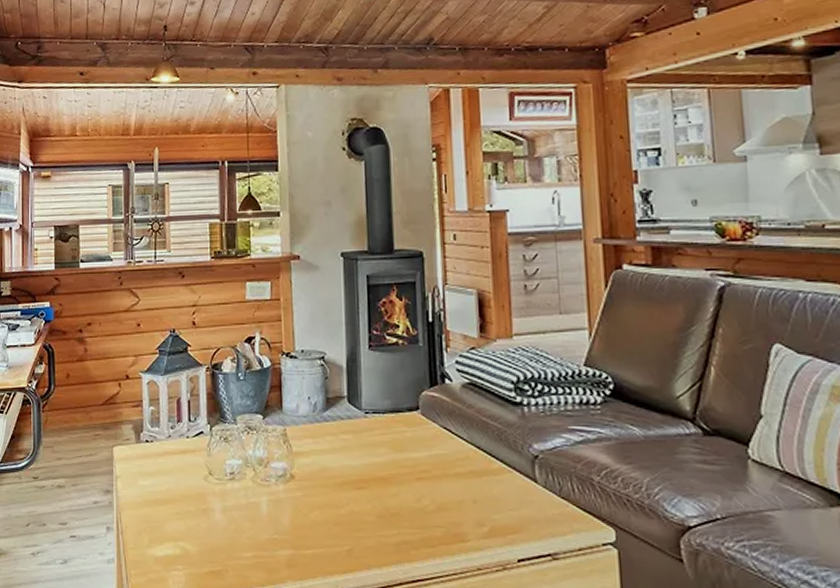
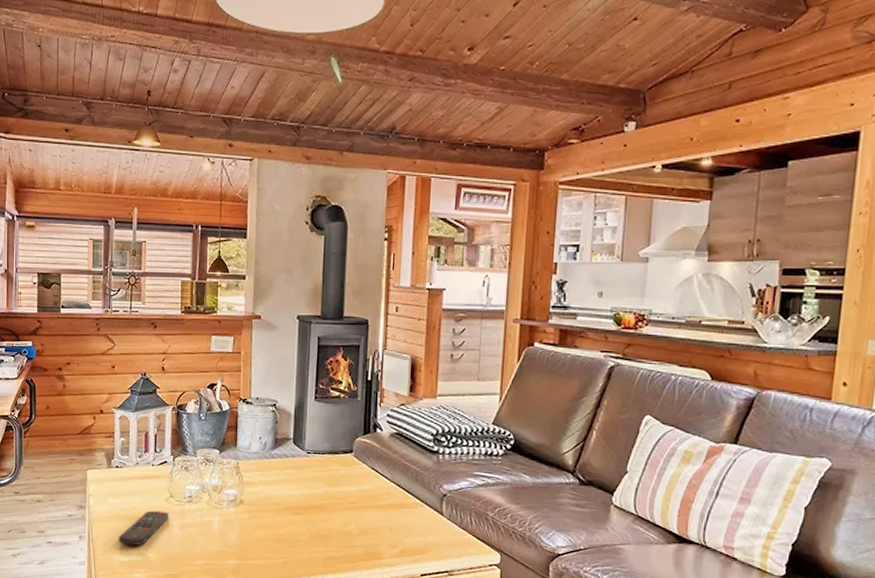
remote control: none [152,492,209,537] -> present [119,510,170,546]

